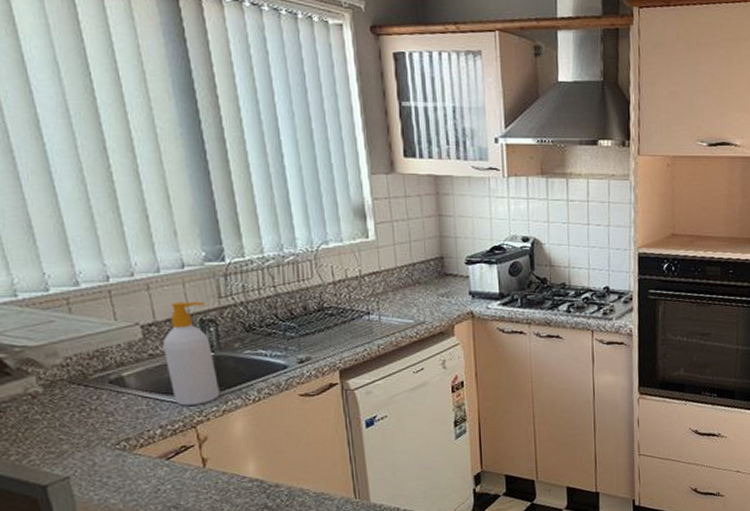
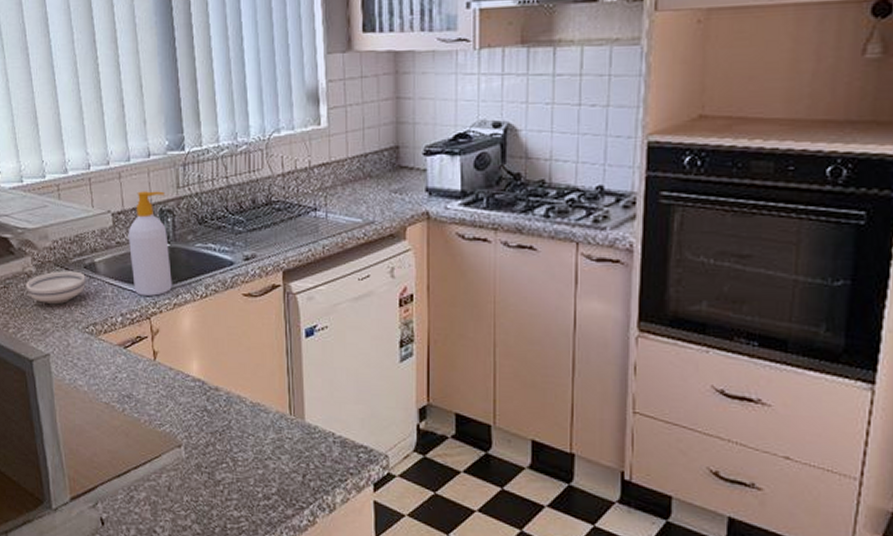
bowl: none [29,387,113,425] -> present [25,271,86,305]

